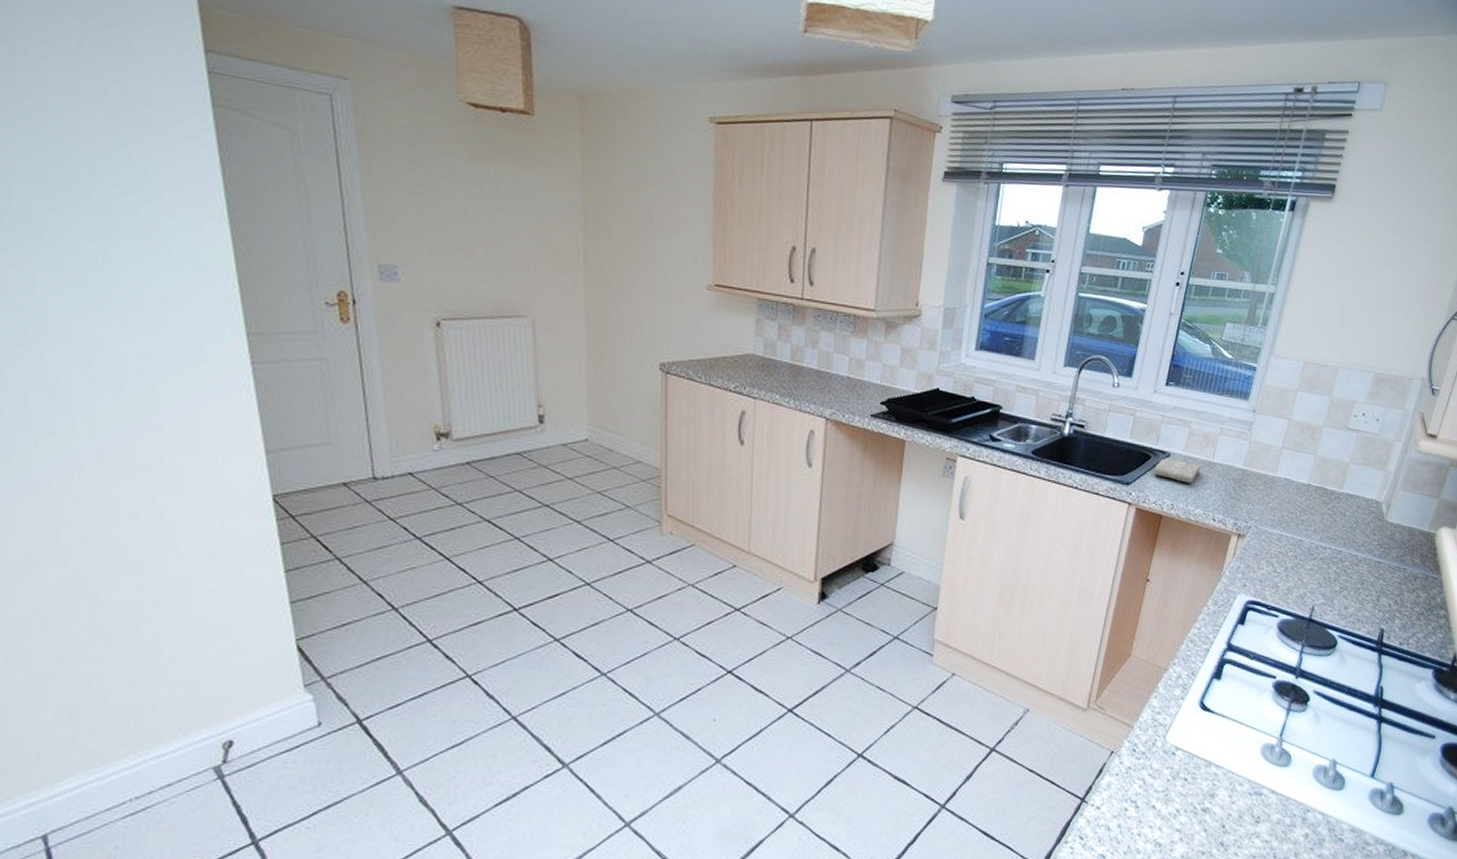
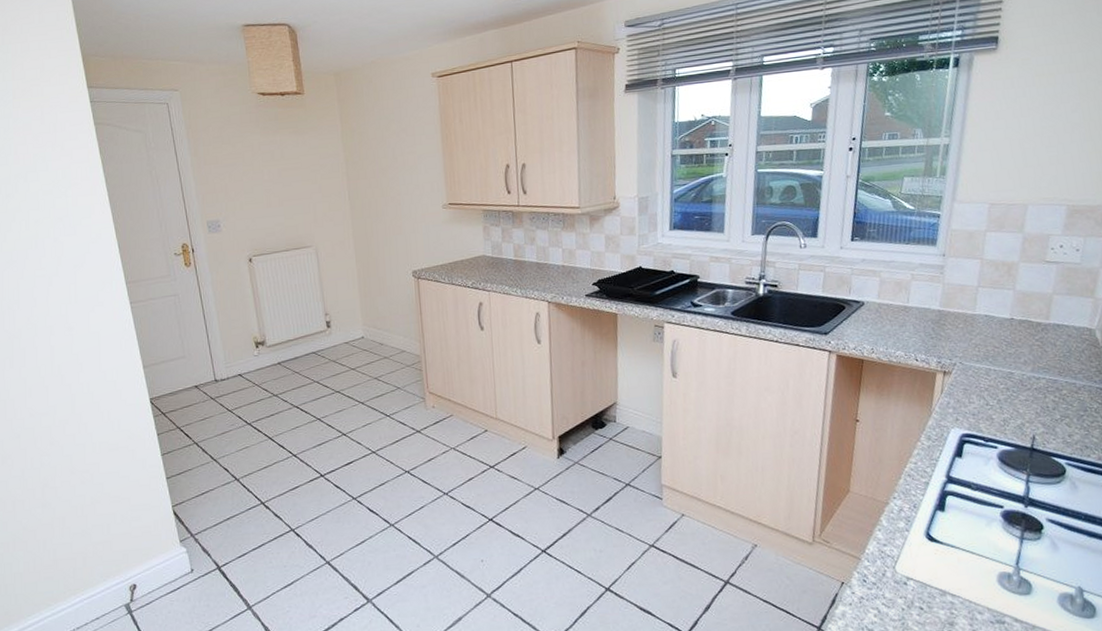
washcloth: present [1154,458,1201,483] -> none [850,306,897,328]

